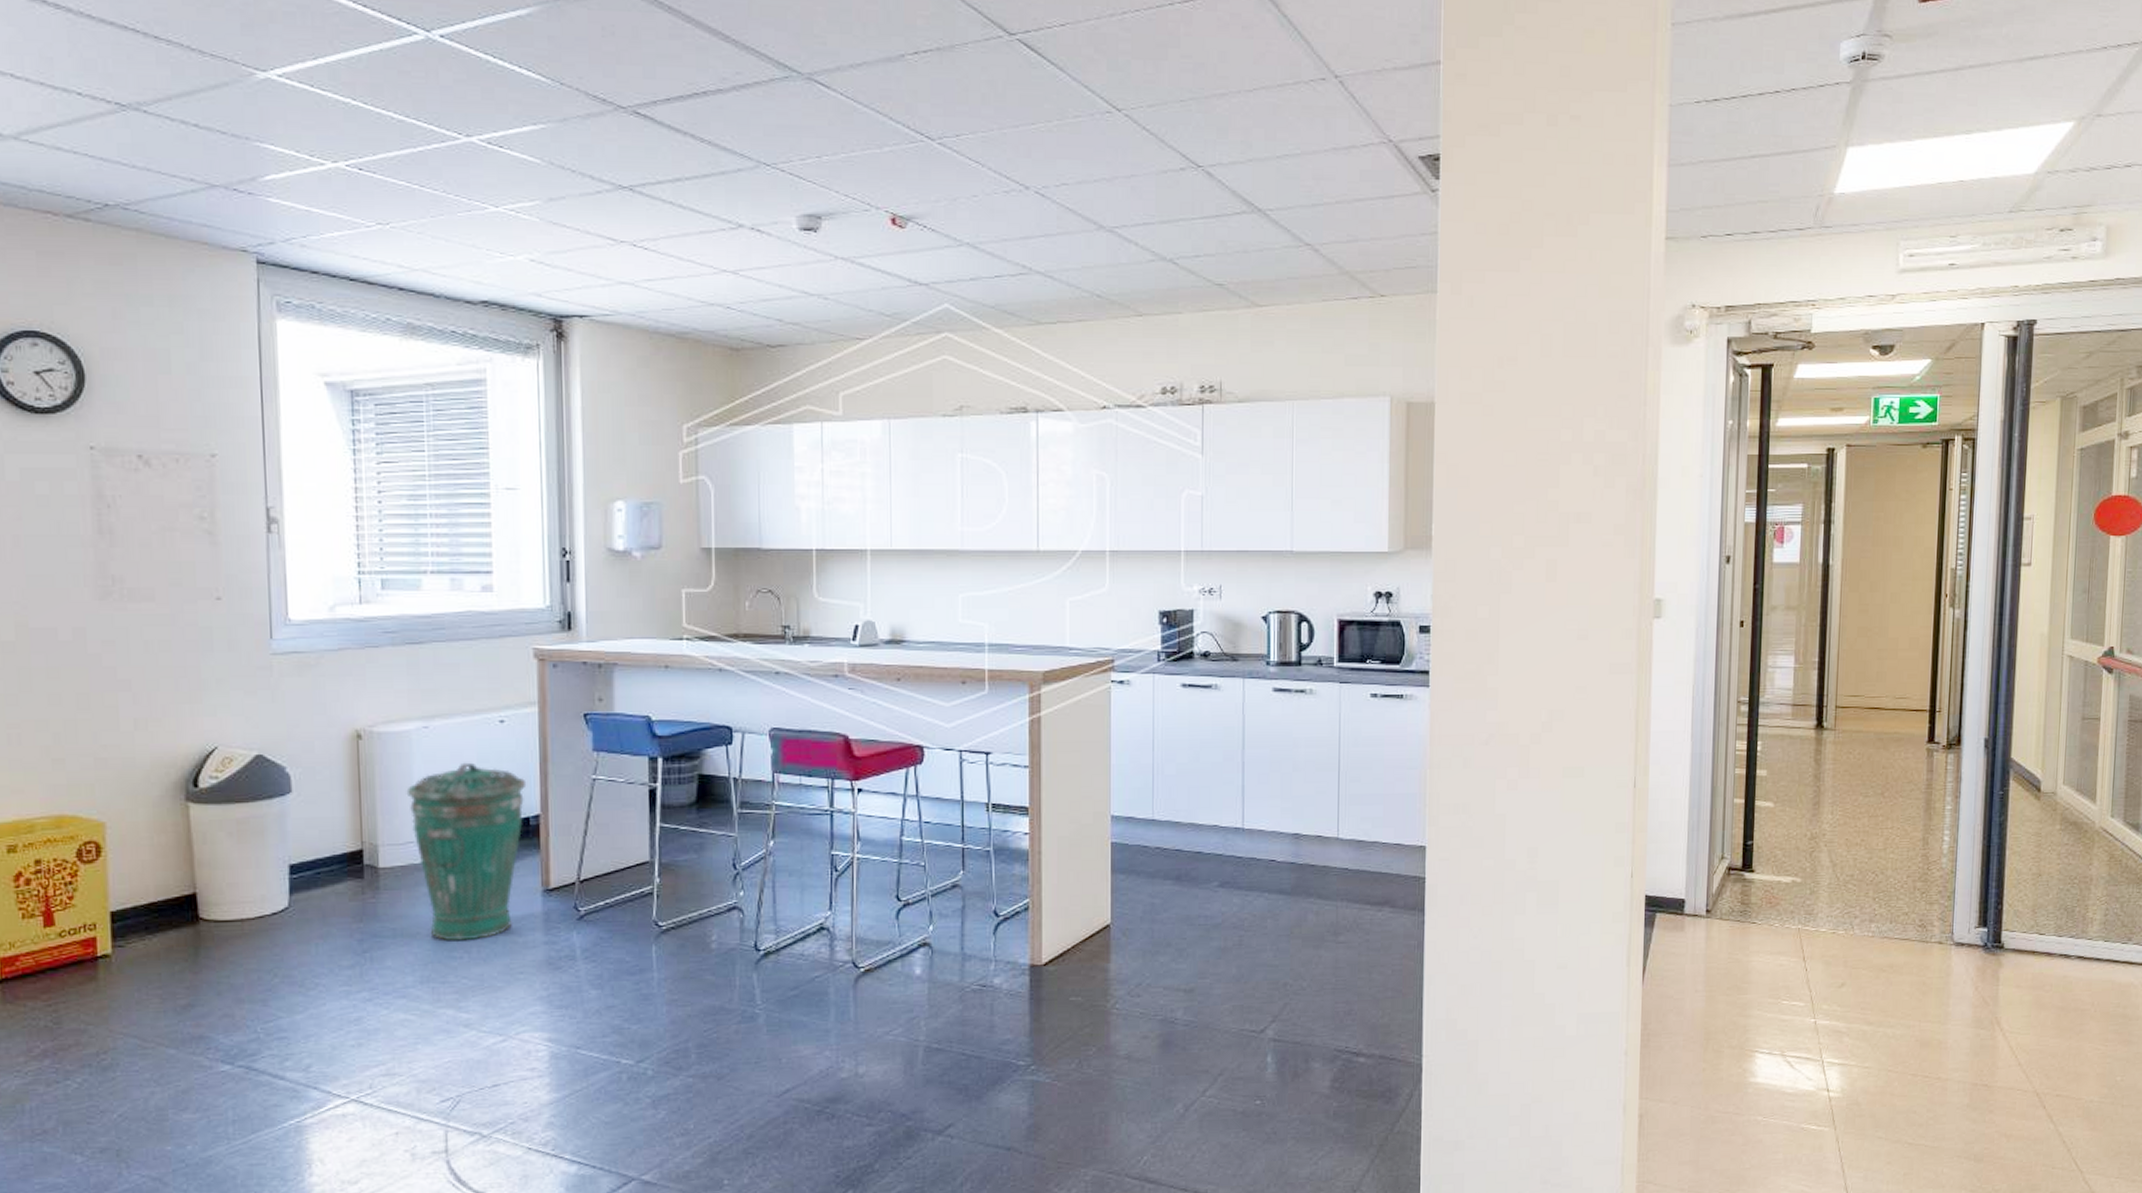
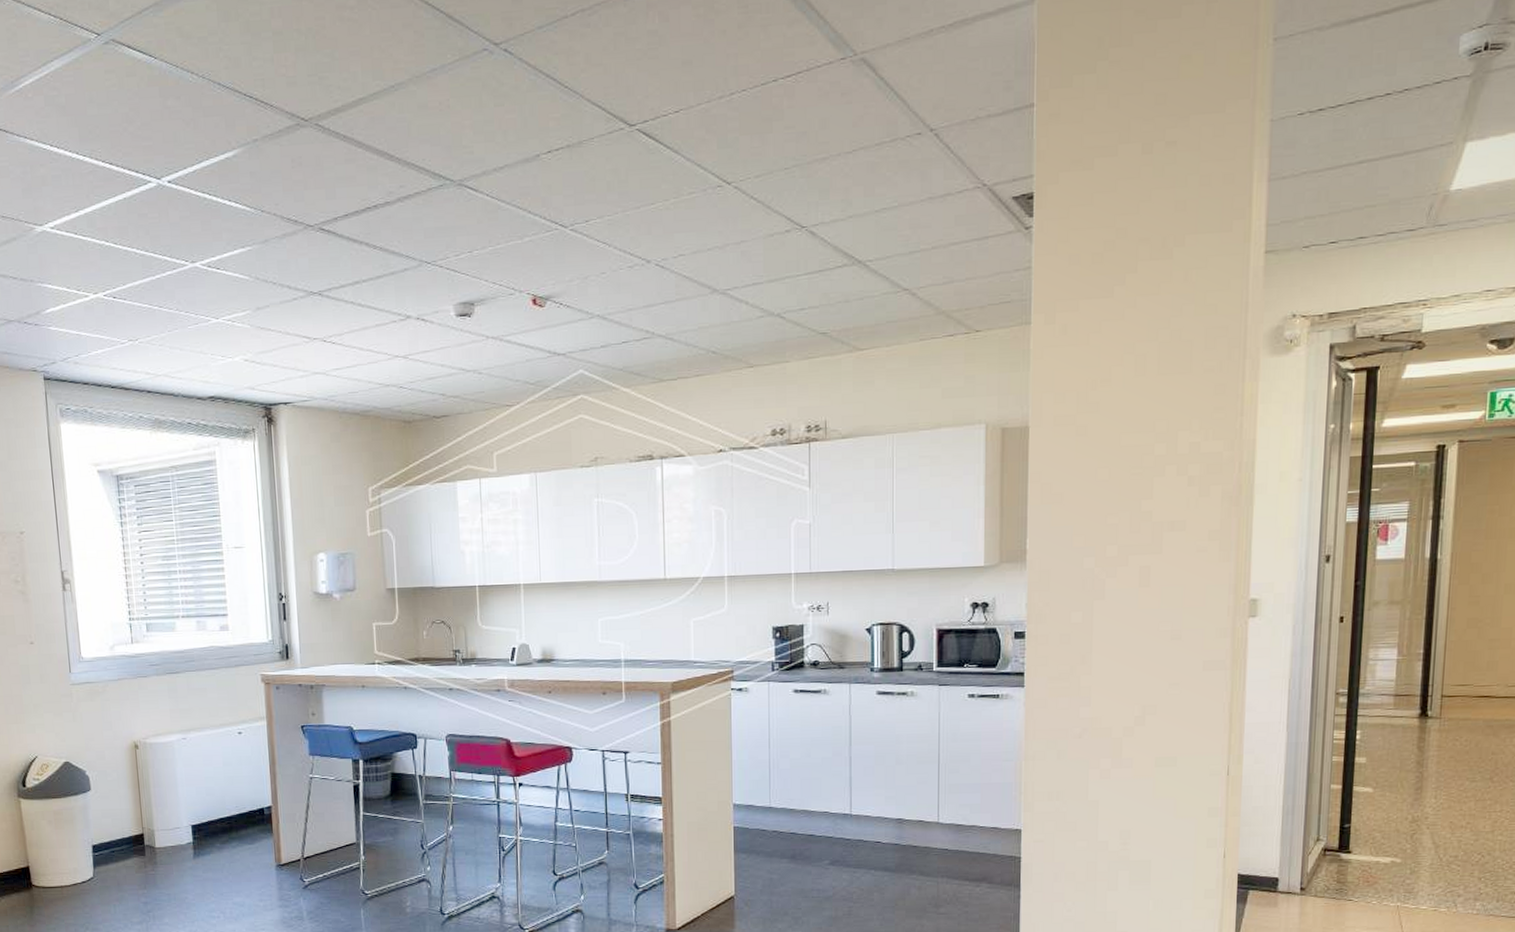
trash can: present [406,762,527,941] -> none [172,765,261,904]

